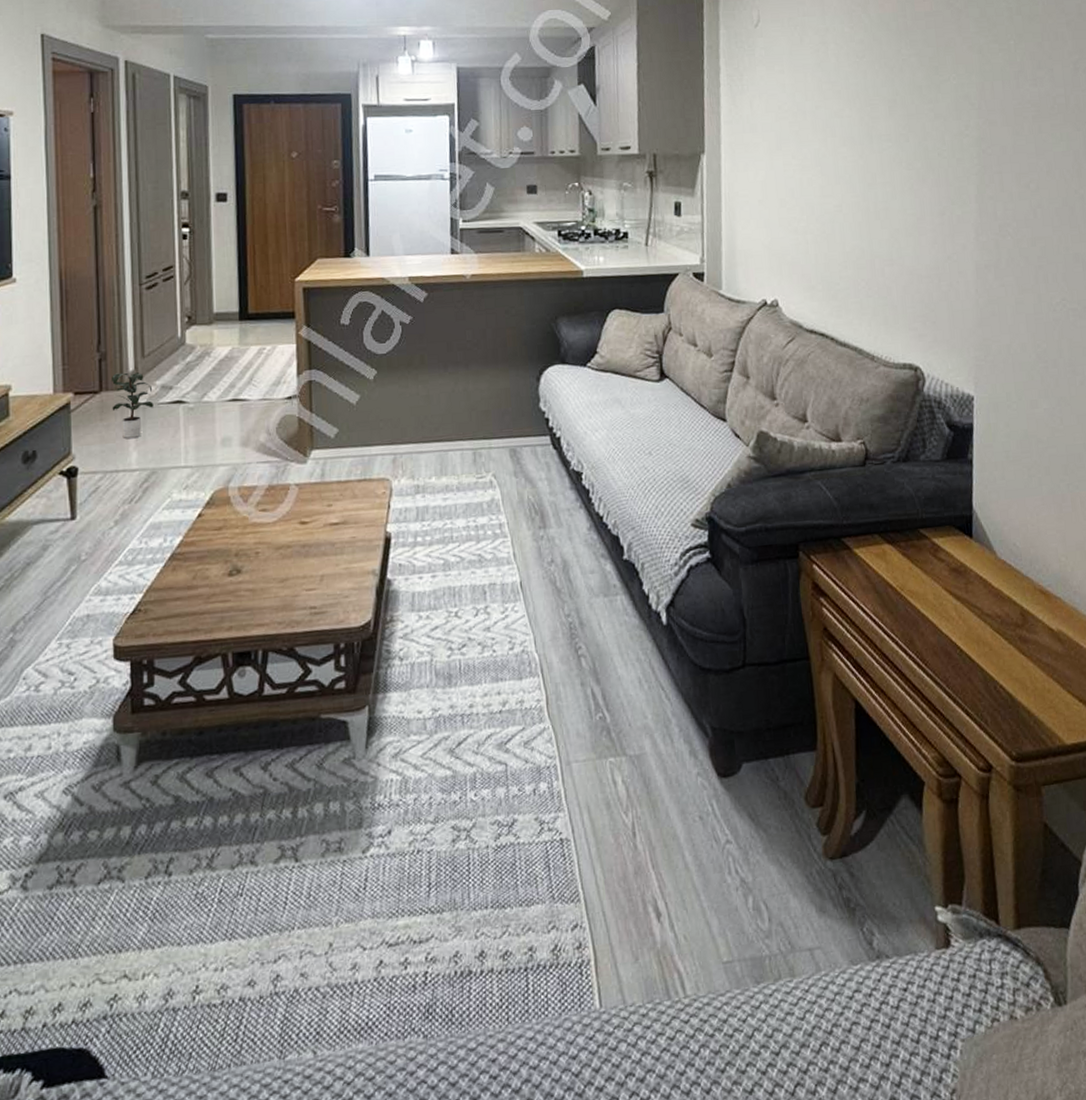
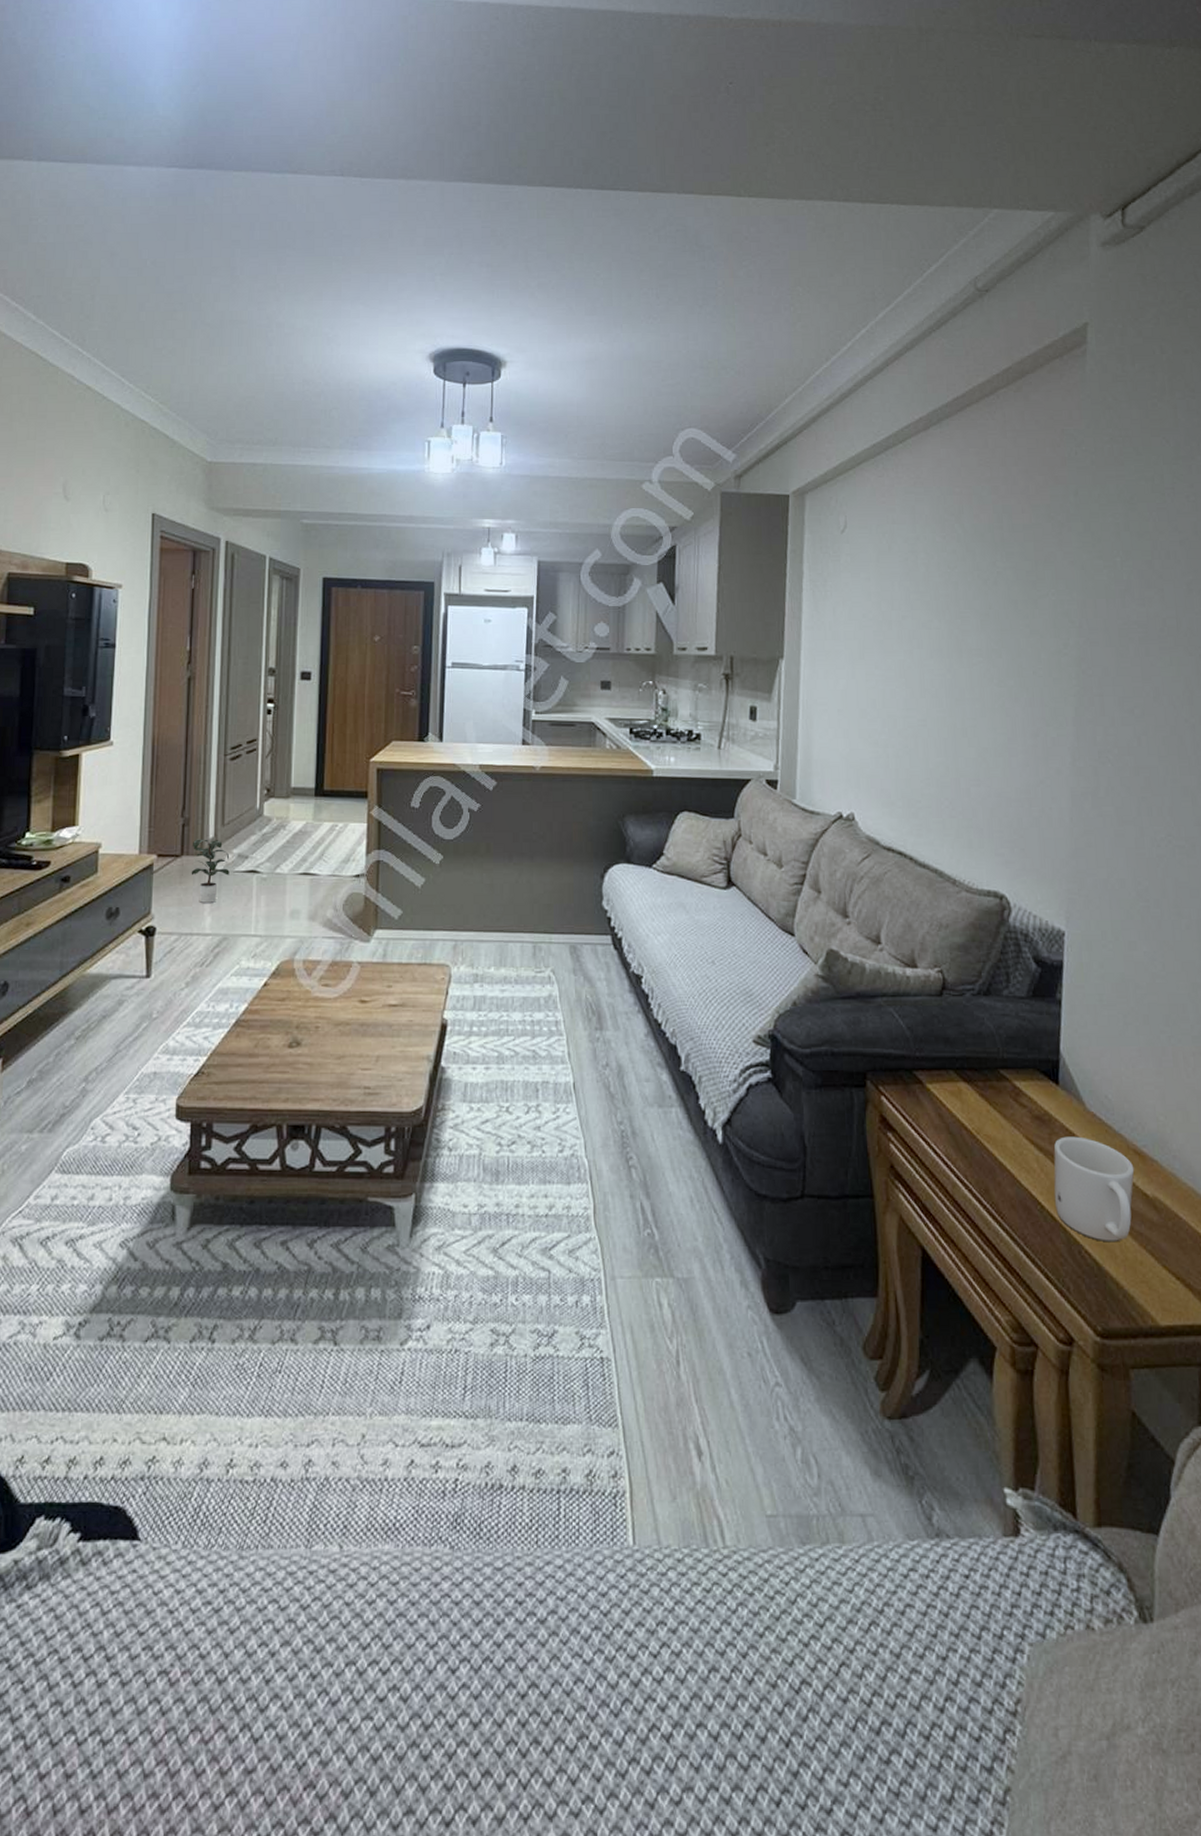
mug: none [970,583,1041,676] -> present [1053,1136,1135,1243]

